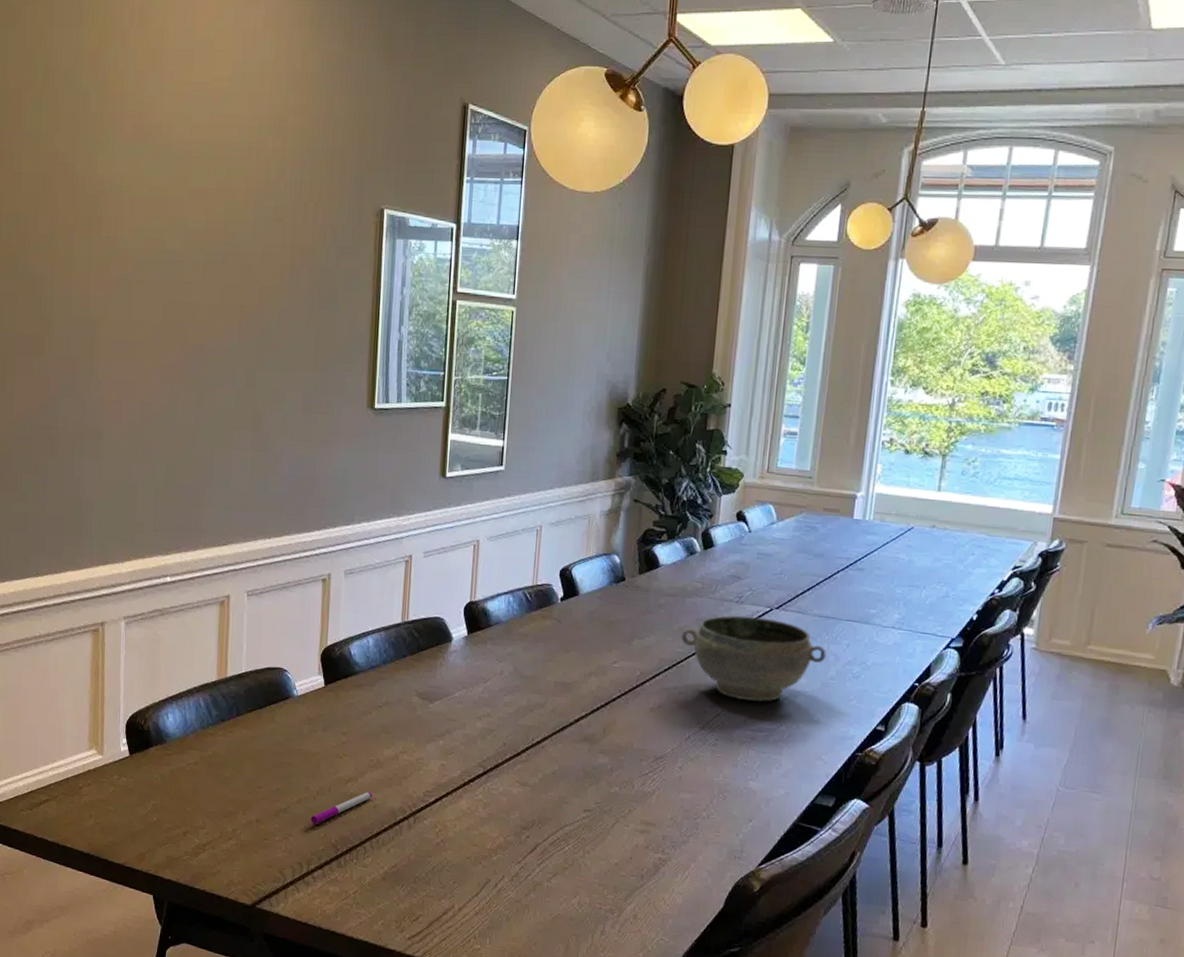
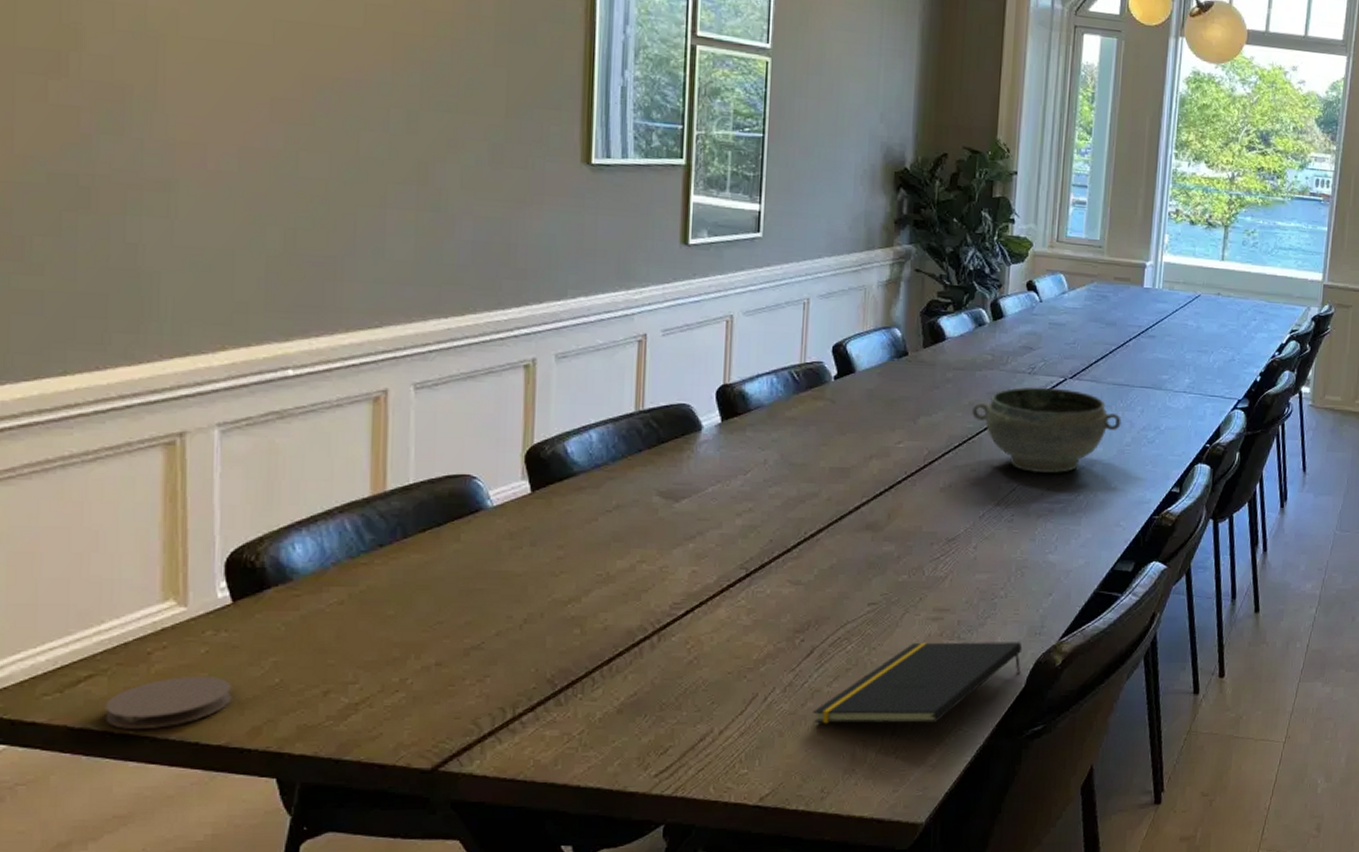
coaster: none [54,808,128,845] -> present [105,676,232,729]
pen: present [310,791,372,825] -> none [515,611,601,660]
notepad: none [535,852,722,929] -> present [813,642,1023,724]

